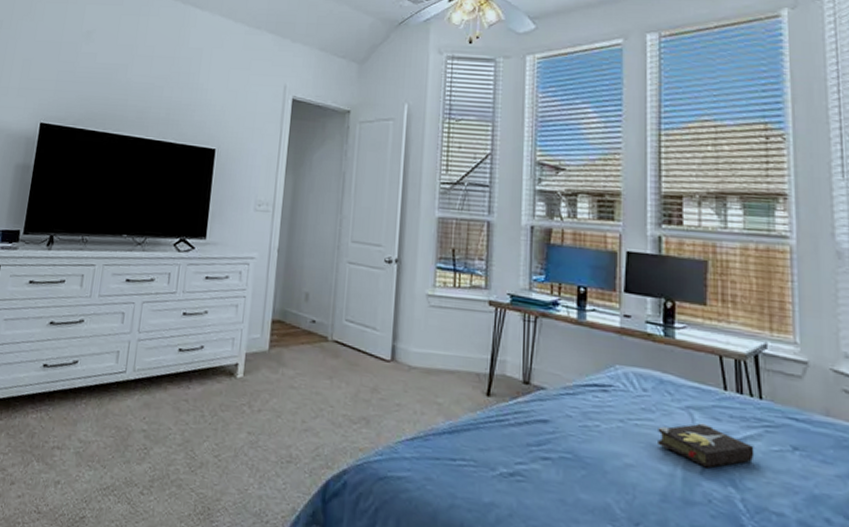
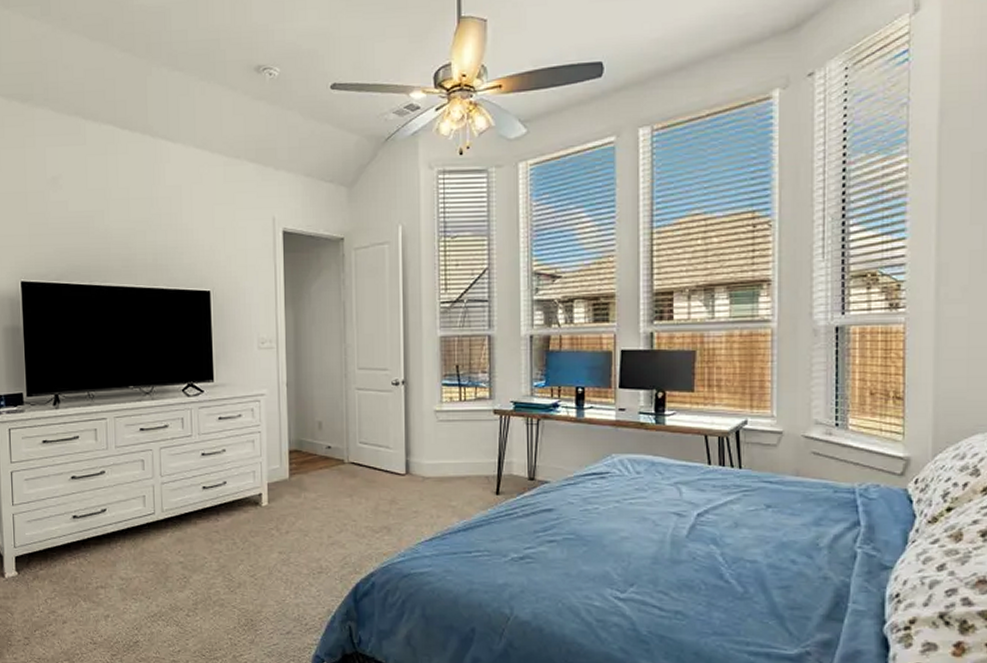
hardback book: present [658,423,755,469] -> none [650,495,733,532]

